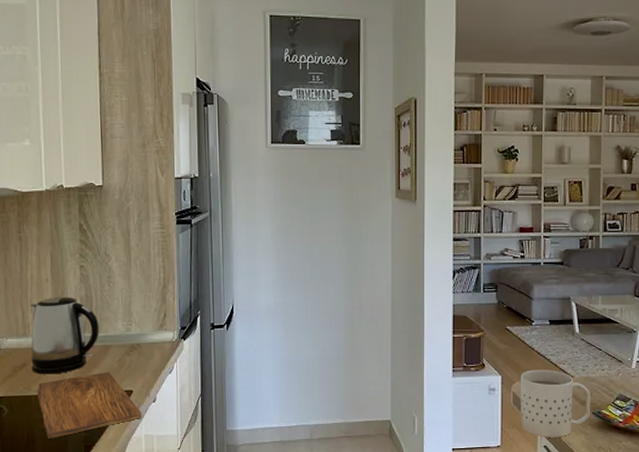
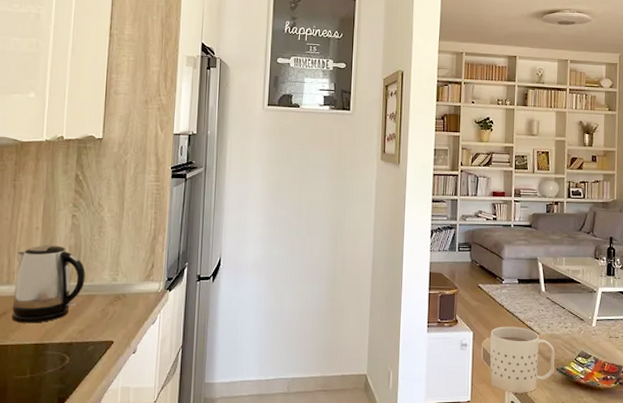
cutting board: present [37,372,142,439] -> none [14,322,121,391]

